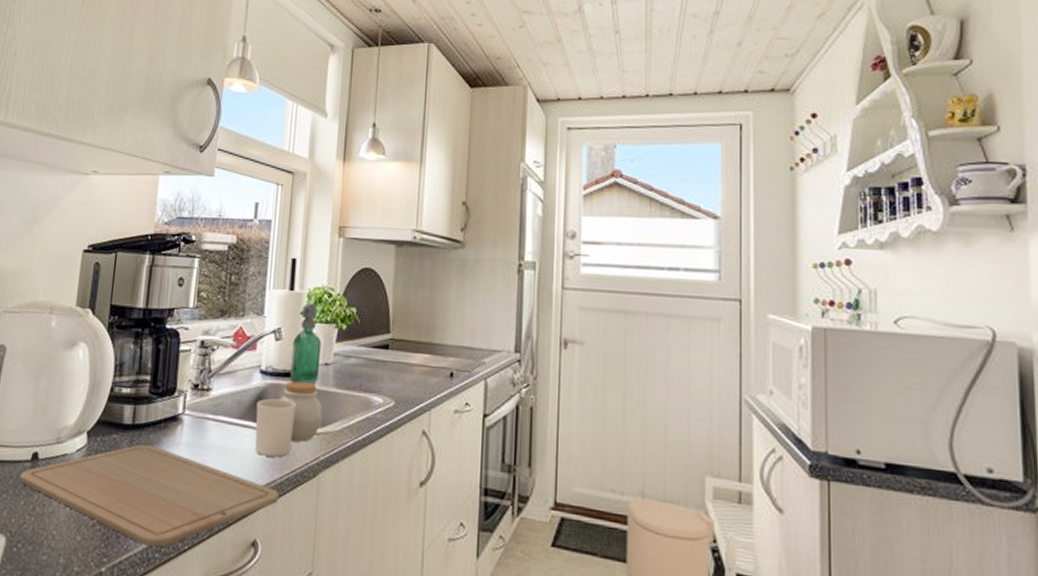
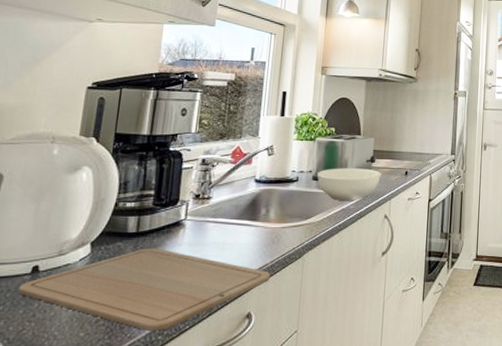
mug: present [254,398,296,457] -> none [249,201,285,246]
jar: present [280,381,323,442] -> none [271,186,308,232]
soap dispenser: present [290,302,322,385] -> none [280,125,307,188]
toaster: none [327,316,411,379] -> present [311,134,377,182]
bowl: none [333,361,419,408] -> present [316,168,382,200]

